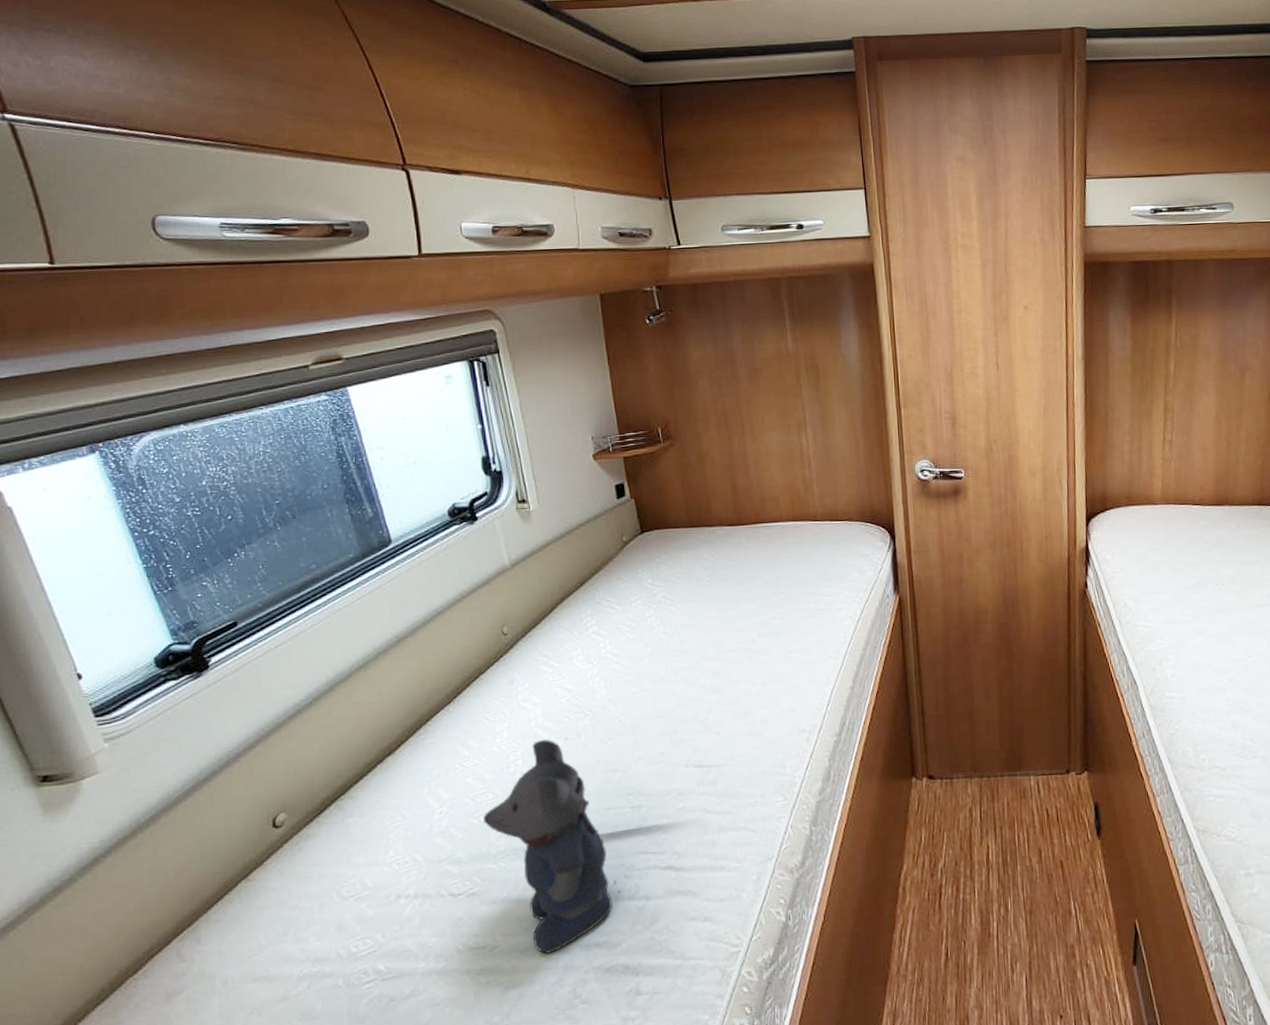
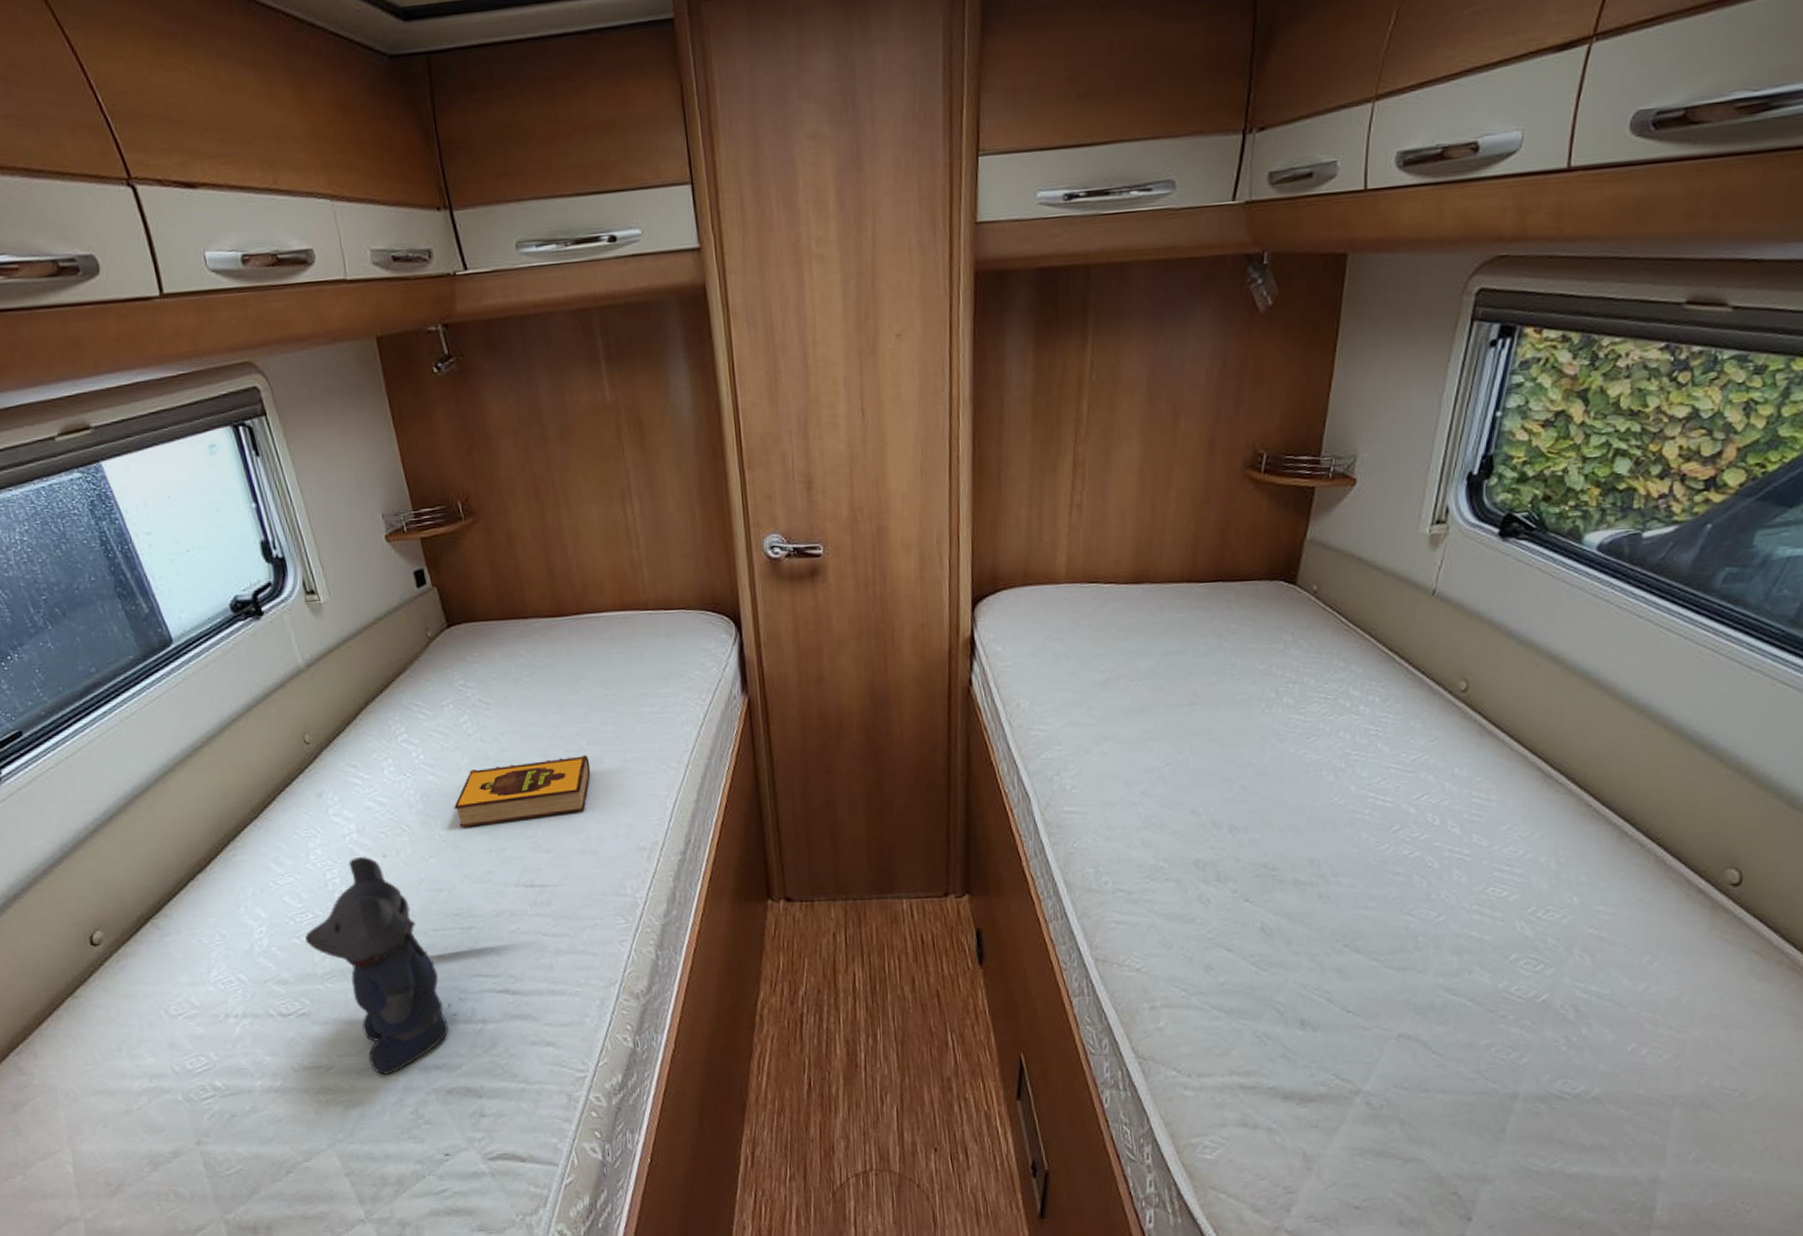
hardback book: none [634,645,760,712] -> present [454,754,591,827]

